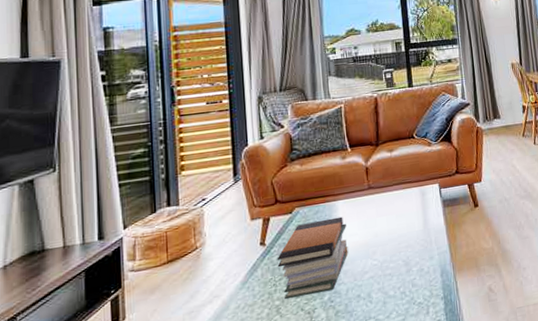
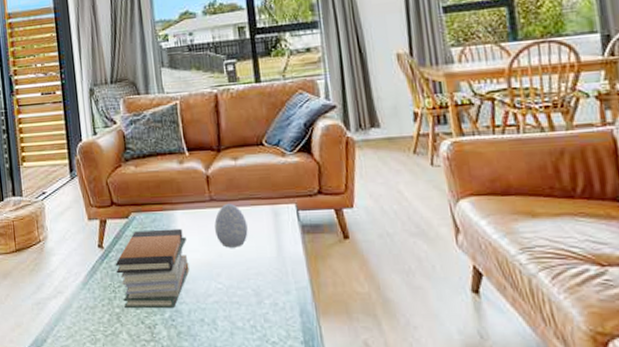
decorative egg: none [372,189,400,228] -> present [214,203,248,248]

